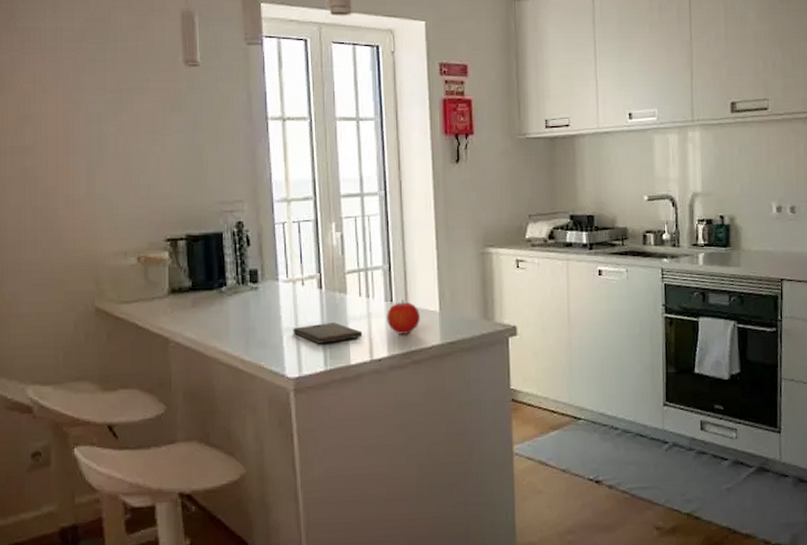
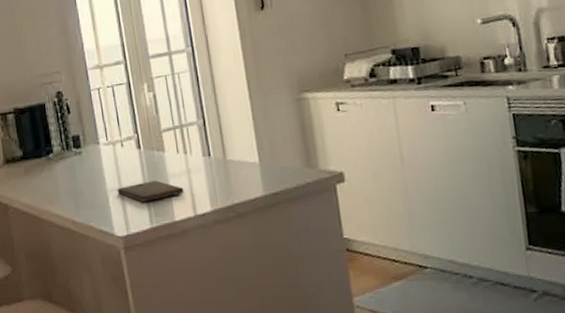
fruit: present [387,300,420,334] -> none [206,154,240,188]

